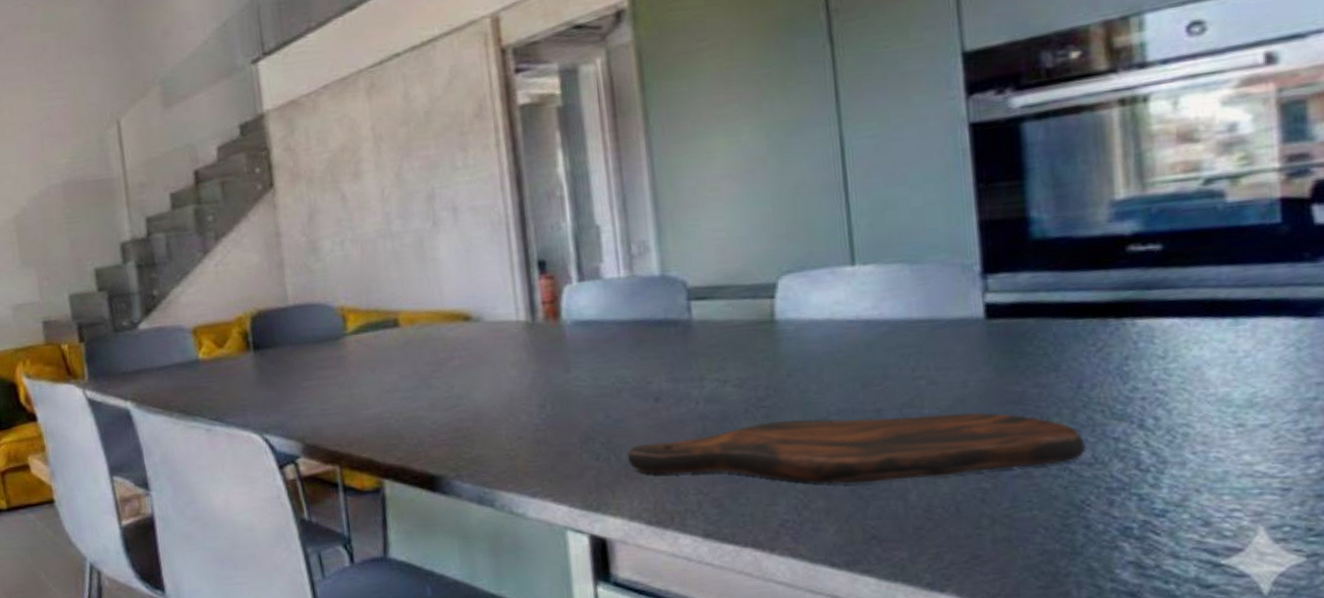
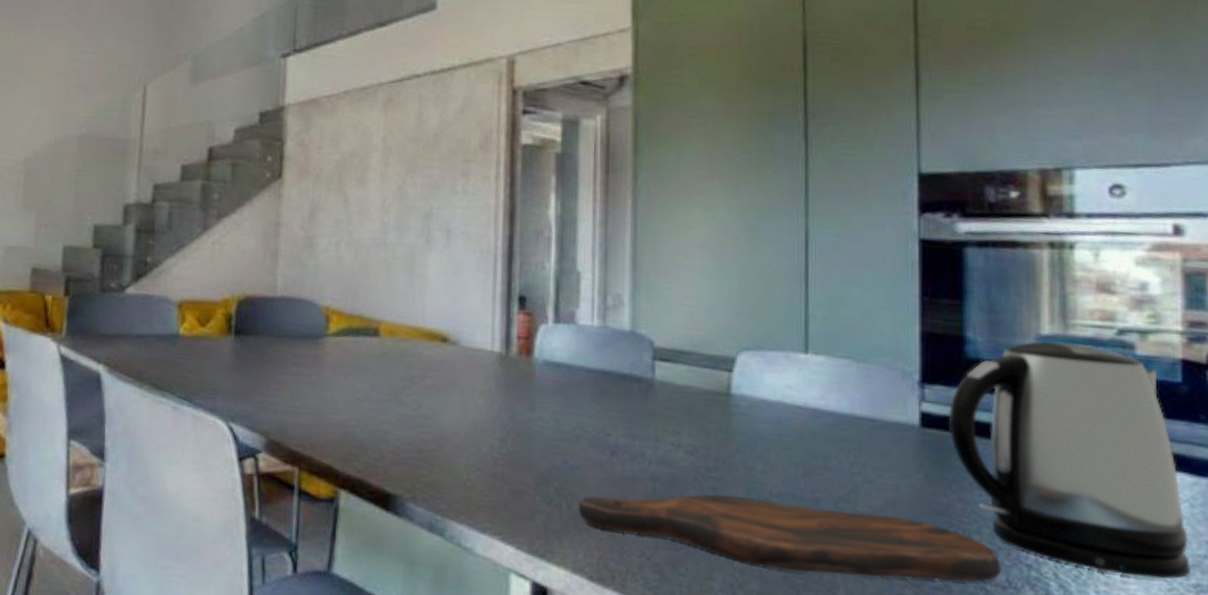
kettle: none [1016,201,1299,432] -> present [948,340,1191,579]

